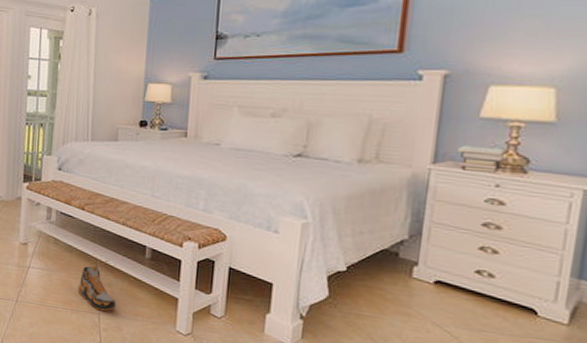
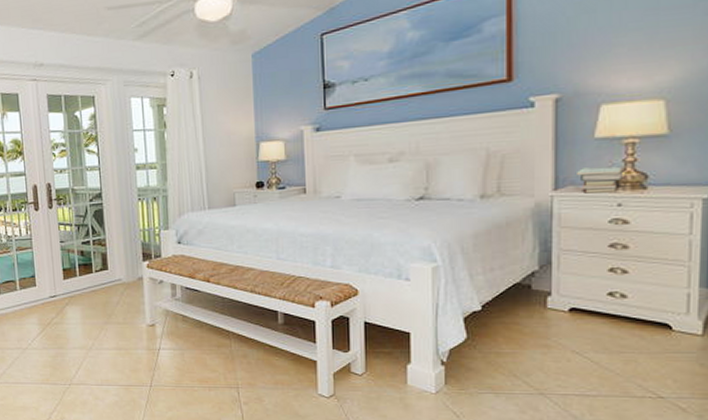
athletic shoe: present [78,266,117,311] -> none [213,338,255,384]

